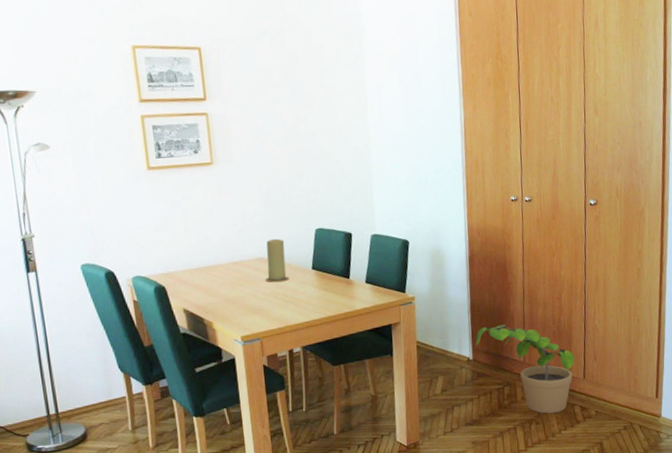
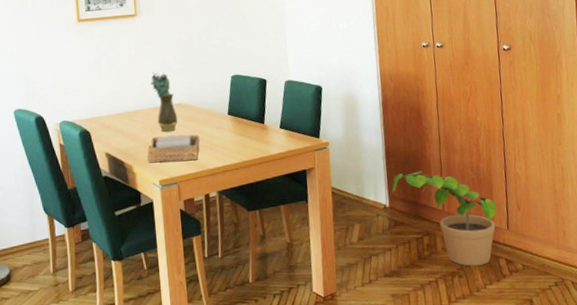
napkin holder: none [227,289,283,319] -> present [147,134,200,163]
vase: none [230,225,260,287] -> present [151,72,178,132]
candle: present [265,238,289,283] -> none [183,85,206,128]

